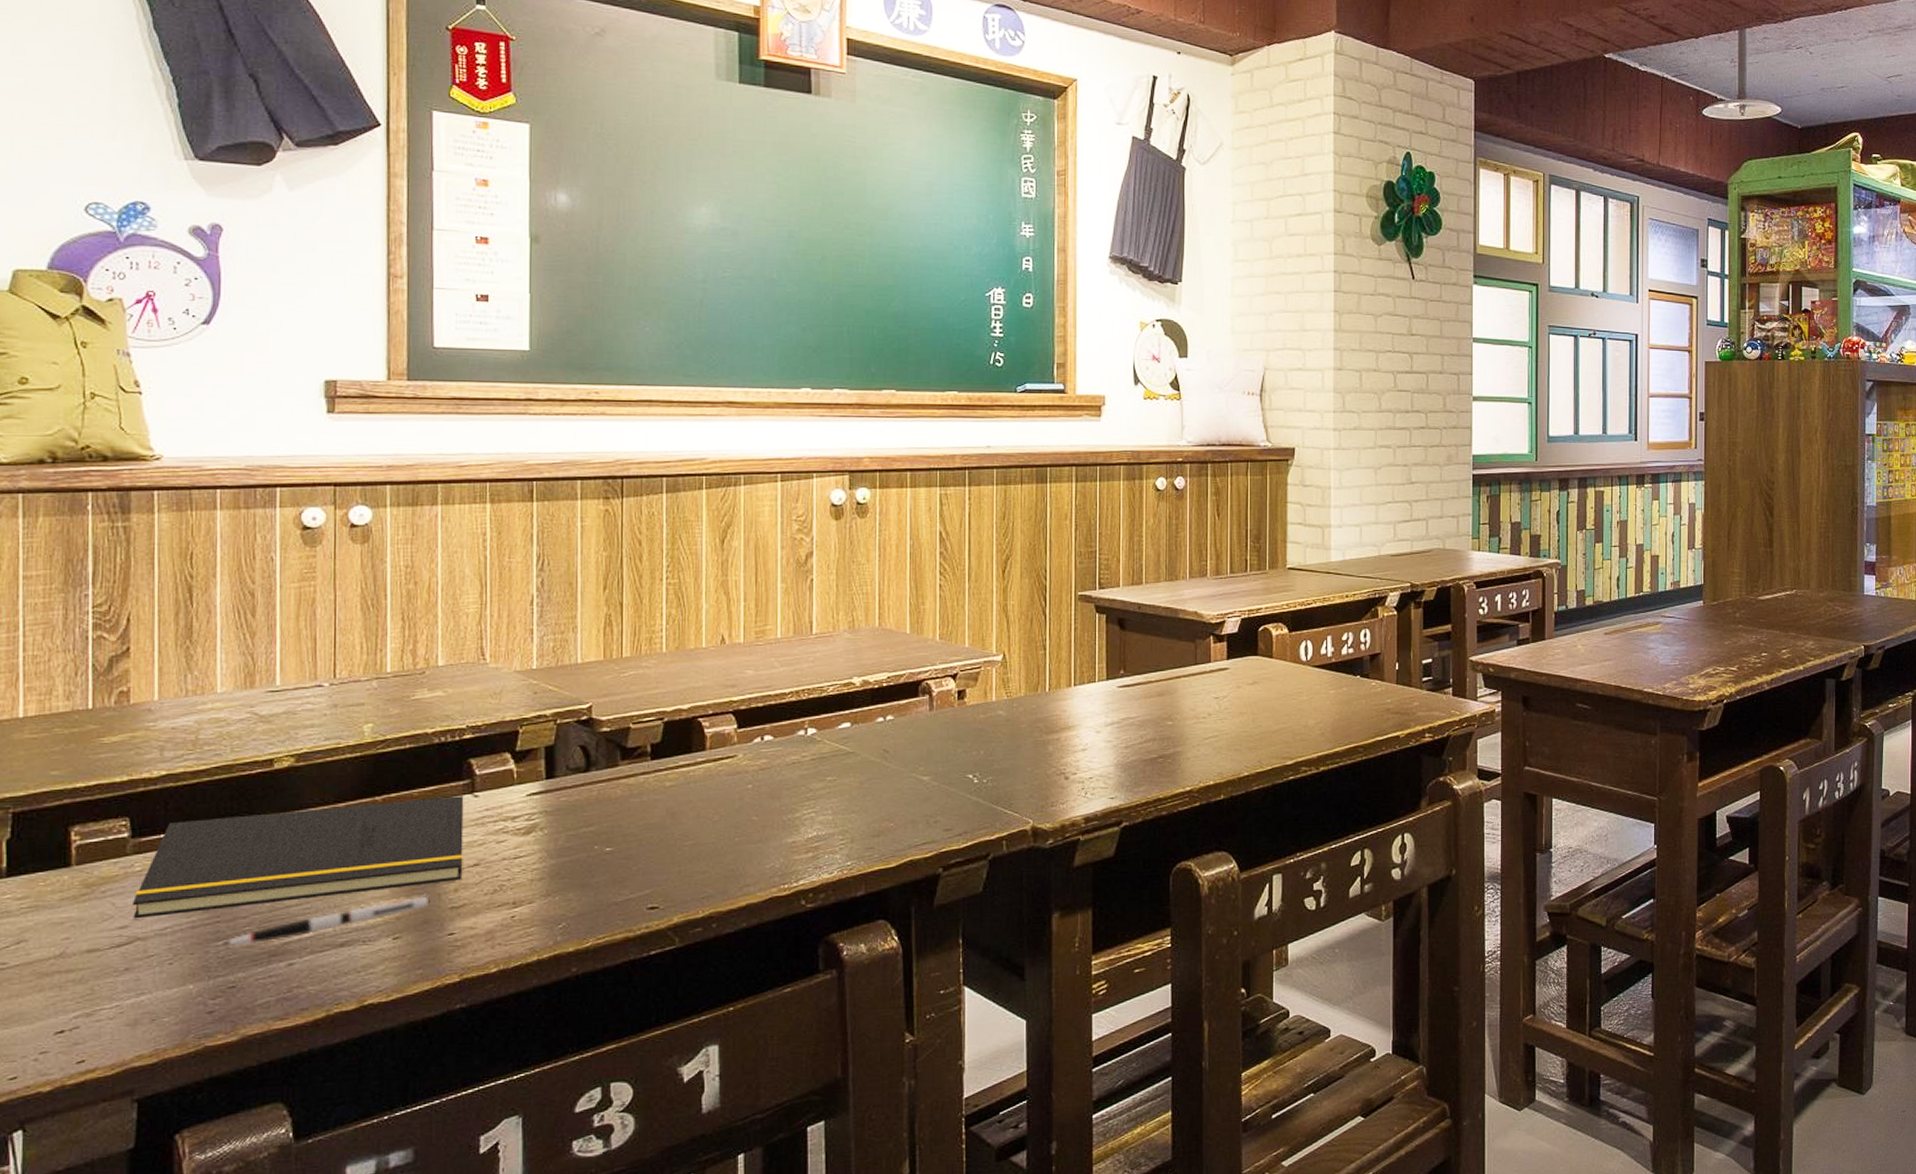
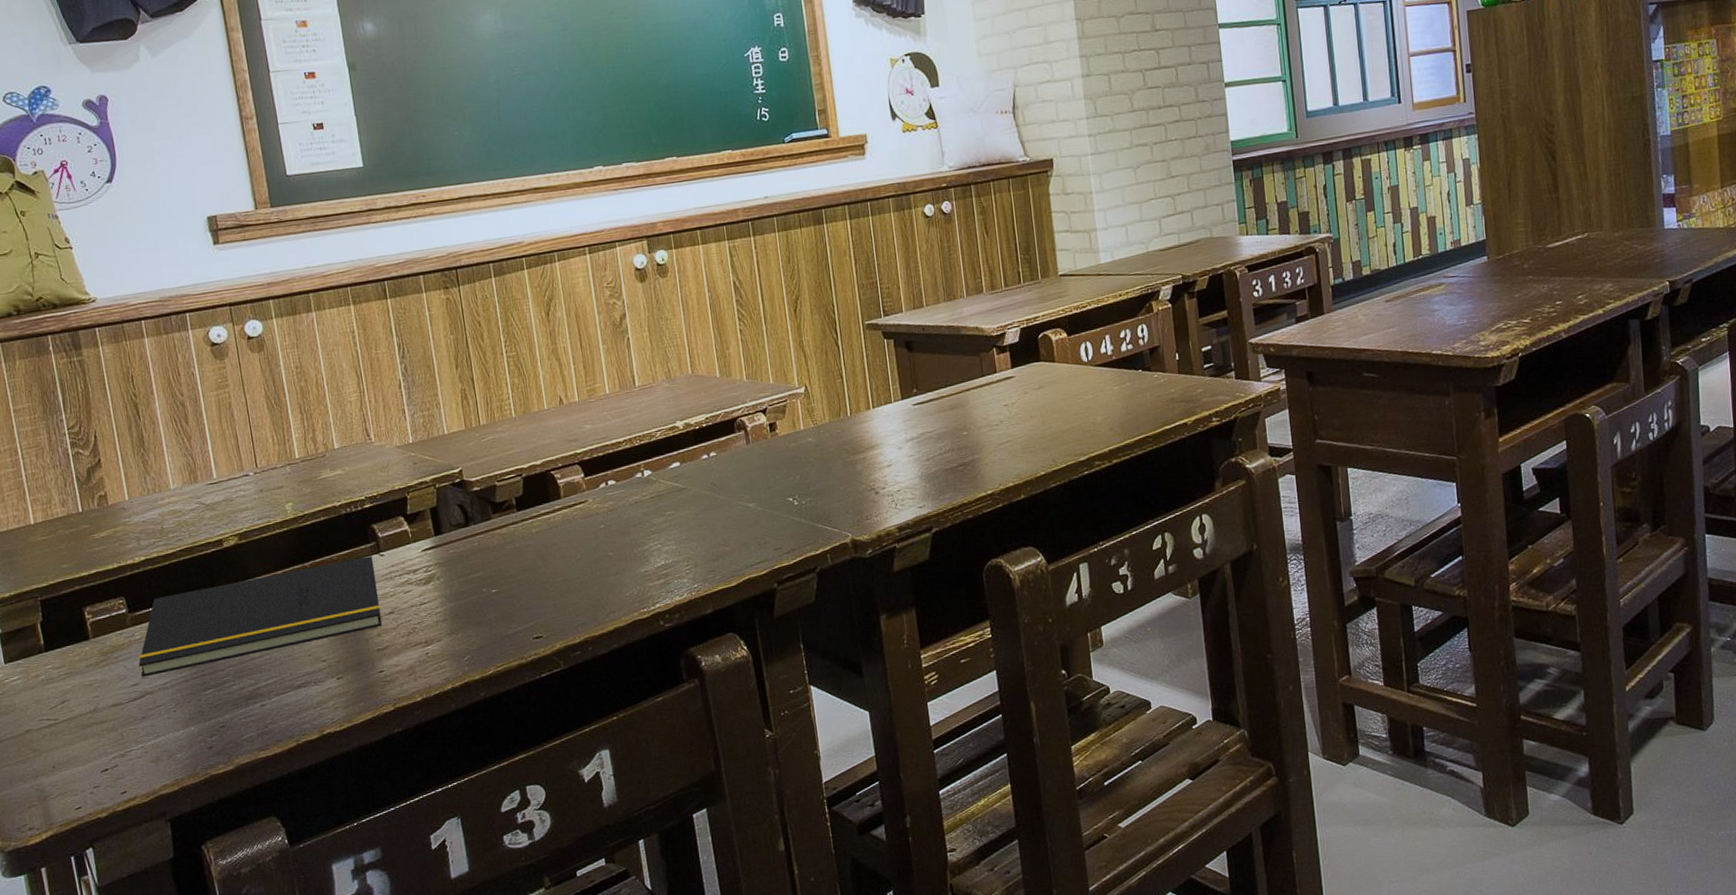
pen: present [221,896,430,946] -> none [209,642,361,694]

